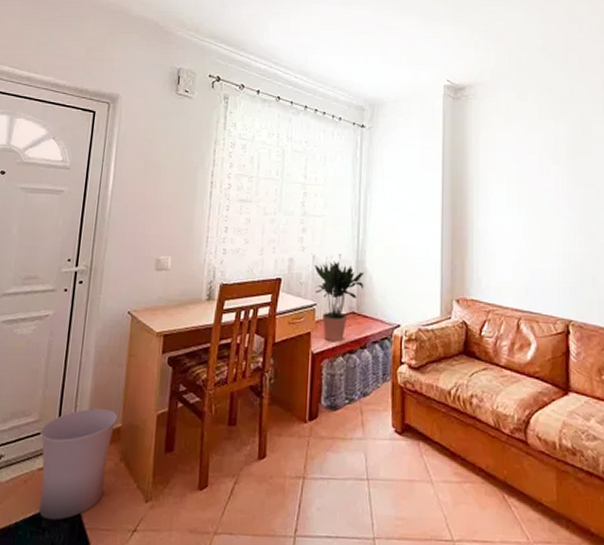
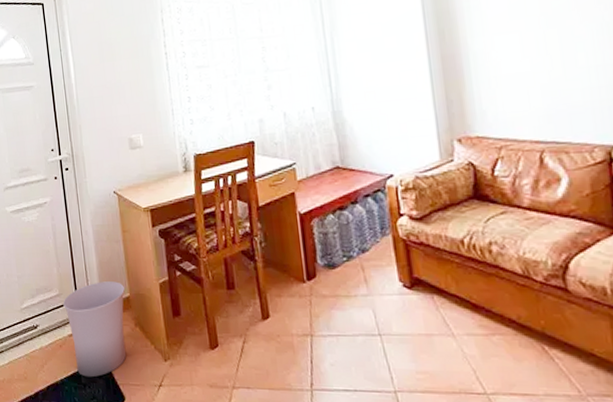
potted plant: present [314,261,364,342] -> none [287,114,346,200]

